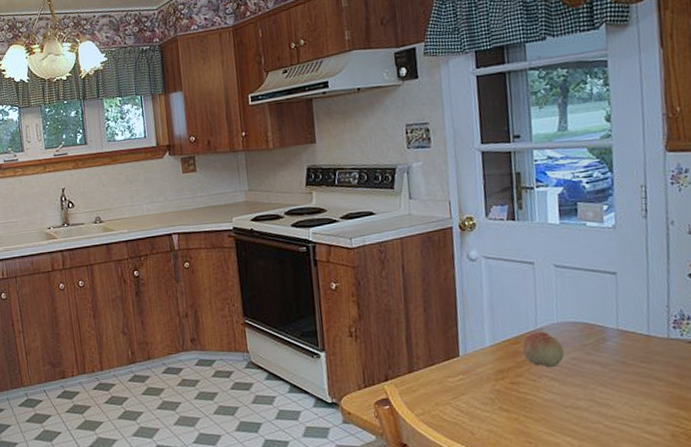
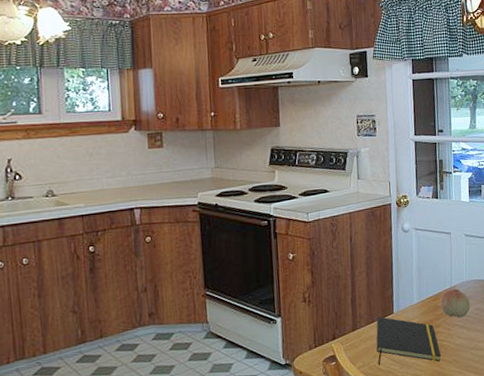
notepad: none [438,359,524,419] -> present [376,317,441,366]

